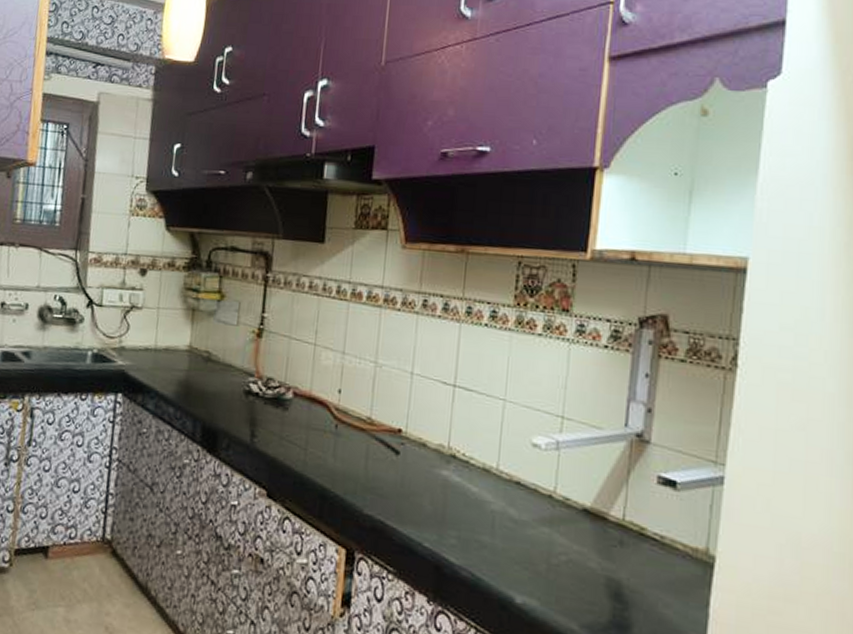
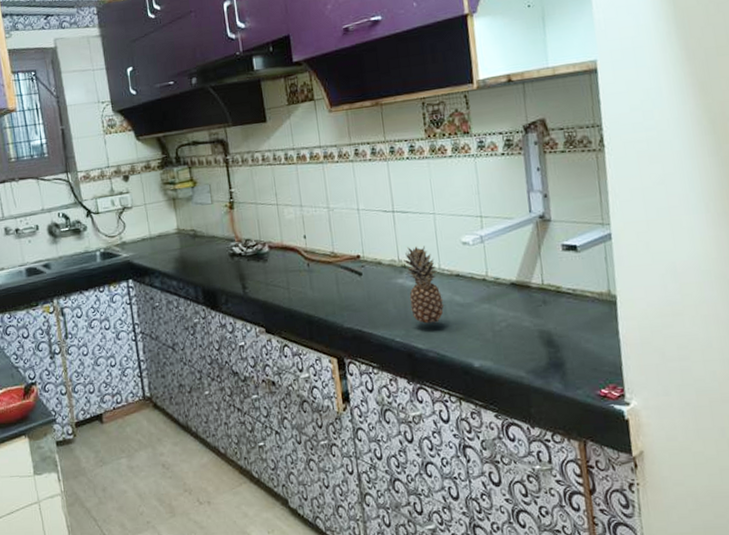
fruit: none [451,433,494,537] -> present [405,245,444,324]

